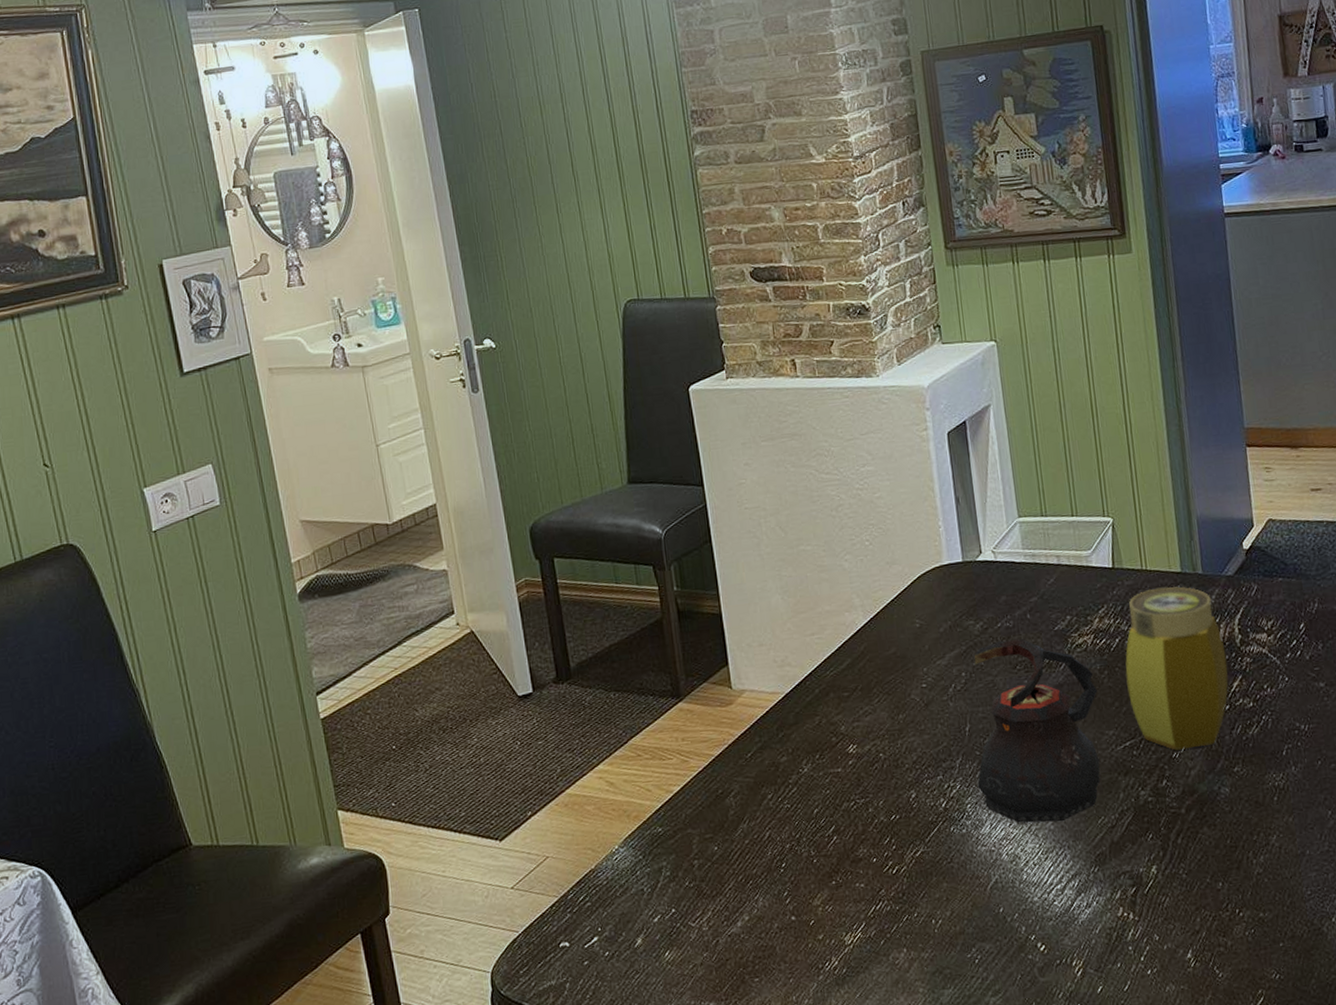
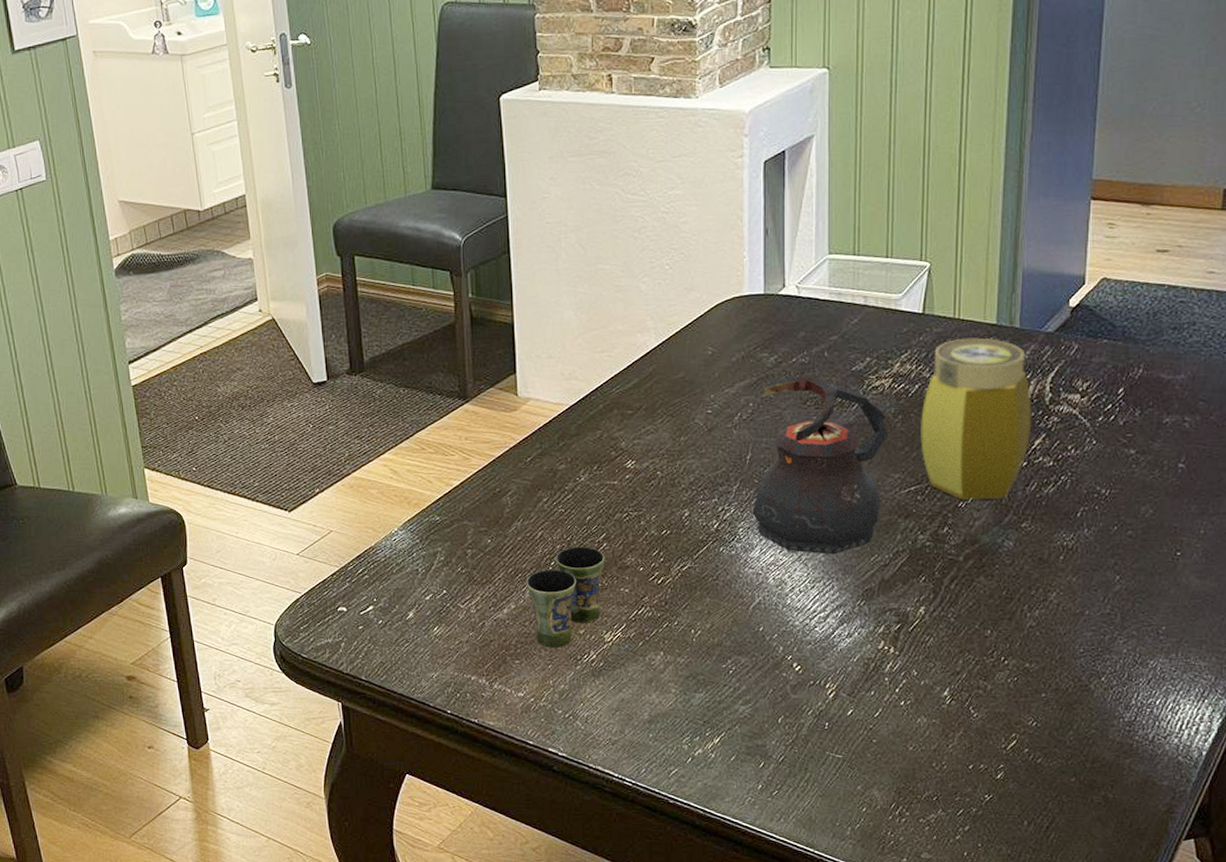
cup: none [758,842,838,960] -> present [526,547,605,648]

